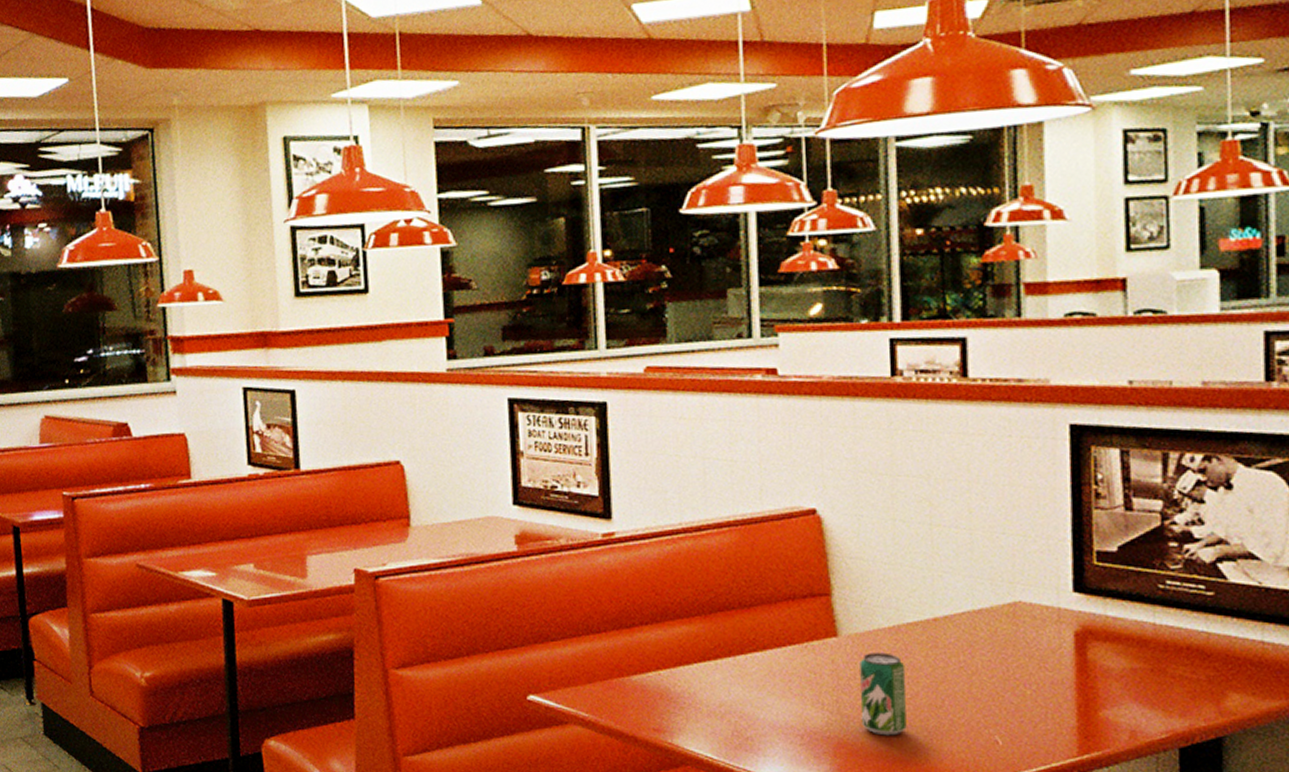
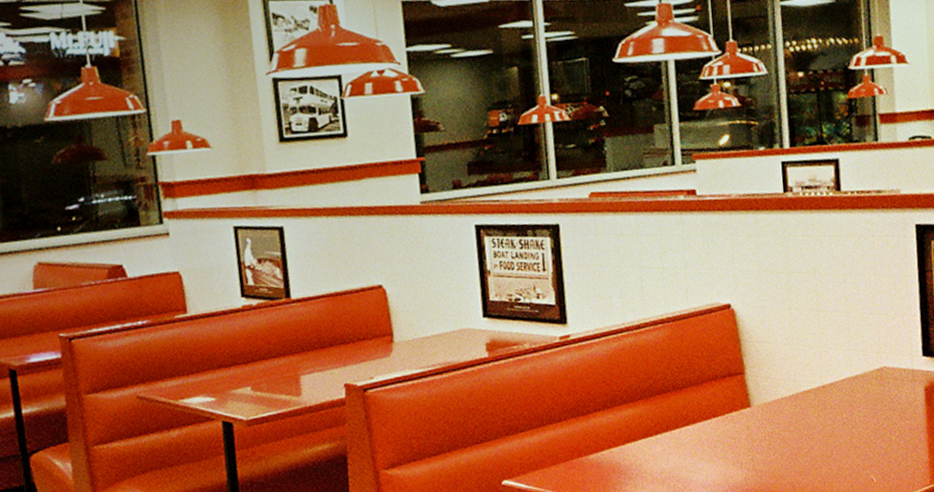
beverage can: present [860,652,907,736] -> none [768,416,806,484]

